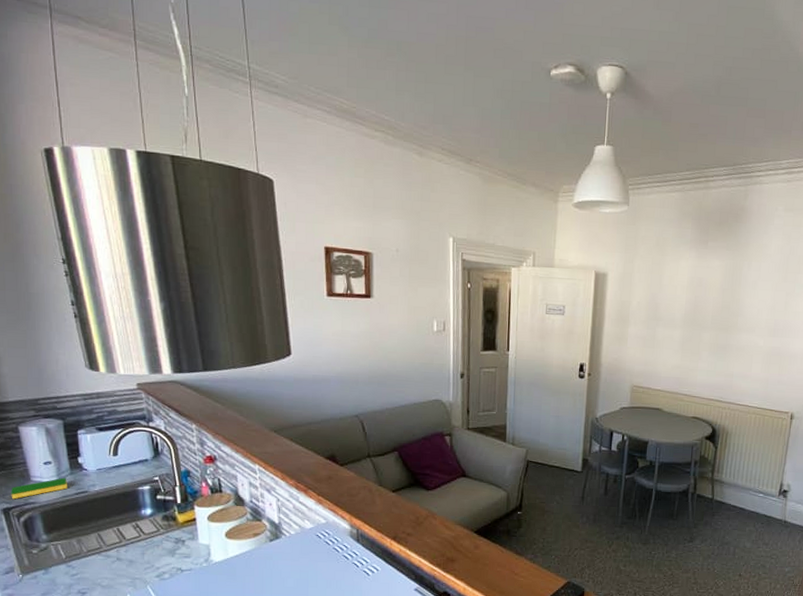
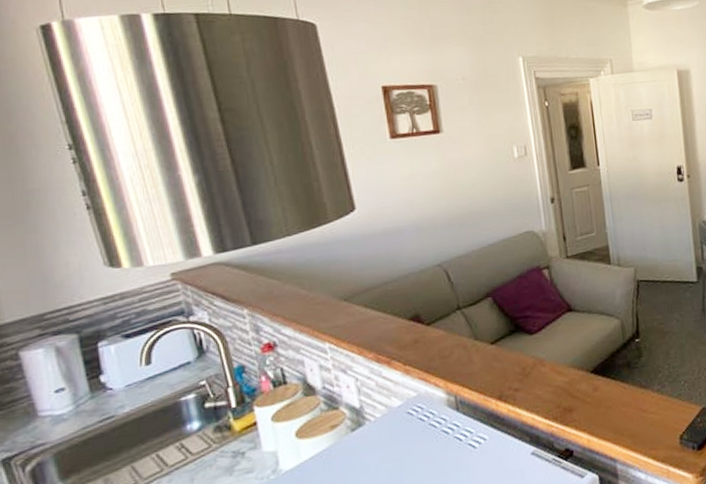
dish sponge: present [11,477,67,500] -> none [11,404,88,445]

